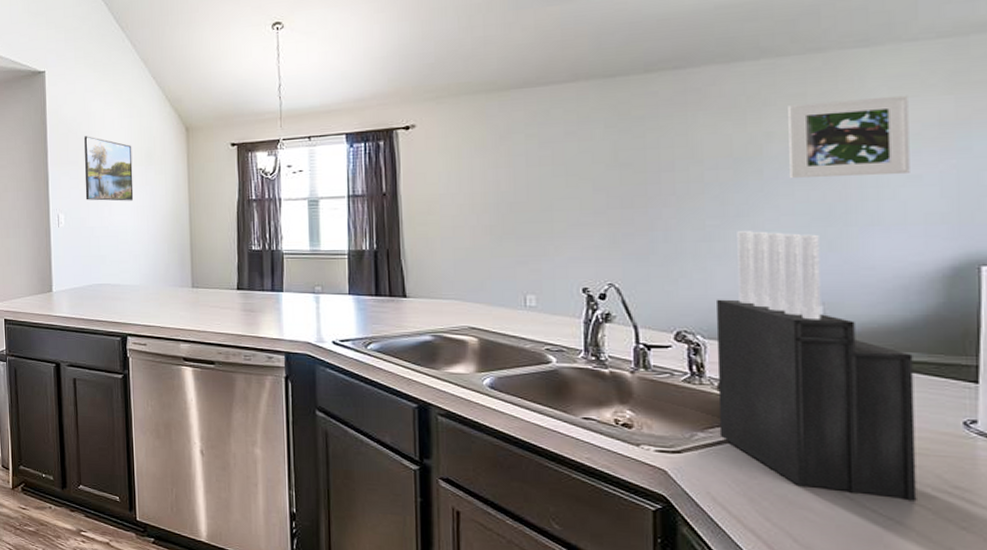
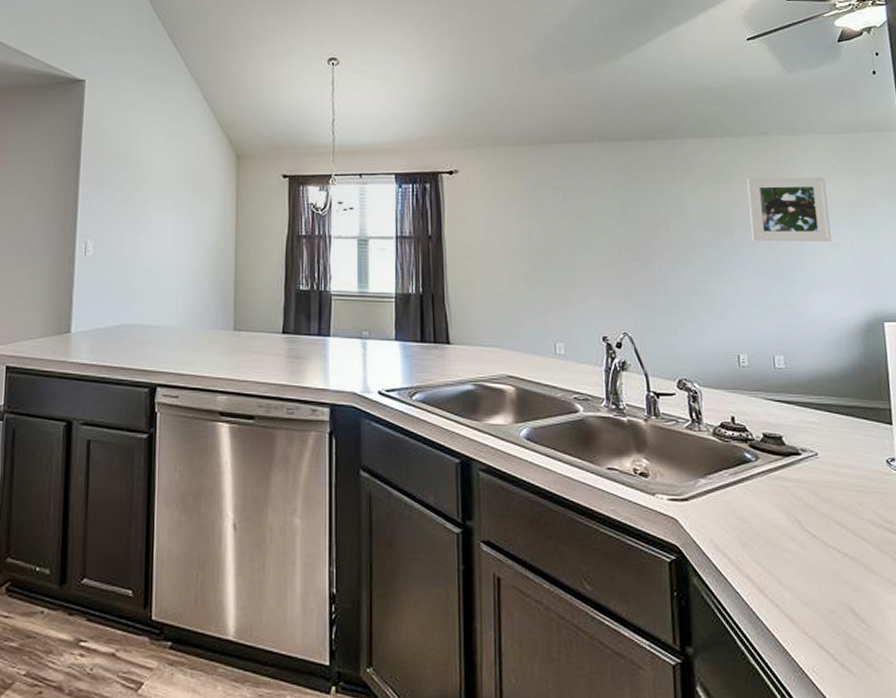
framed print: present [84,136,134,201] -> none [120,155,177,230]
knife block: present [715,231,917,501] -> none [706,286,863,537]

